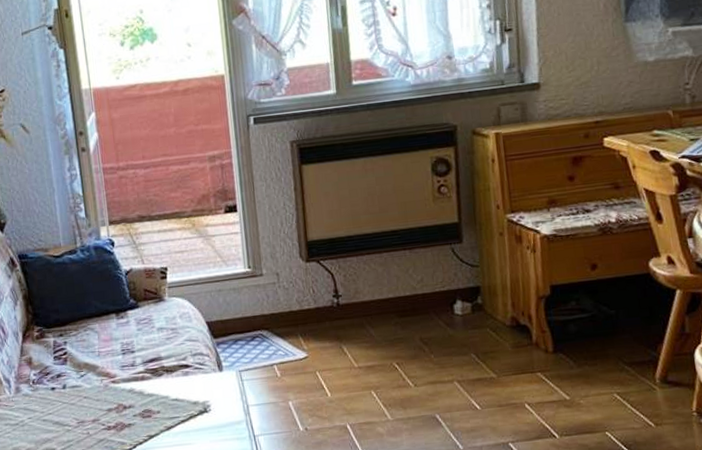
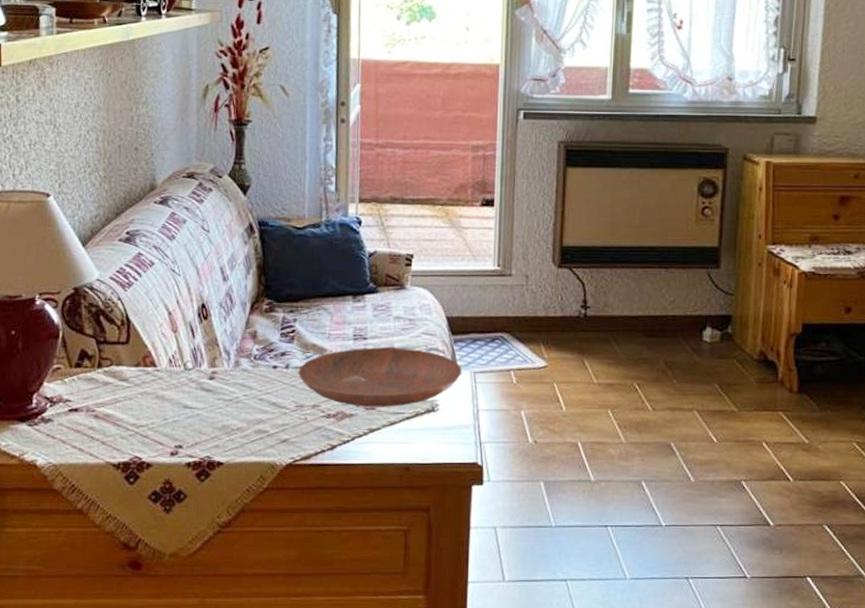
bowl: none [75,356,229,416] -> present [298,347,462,407]

